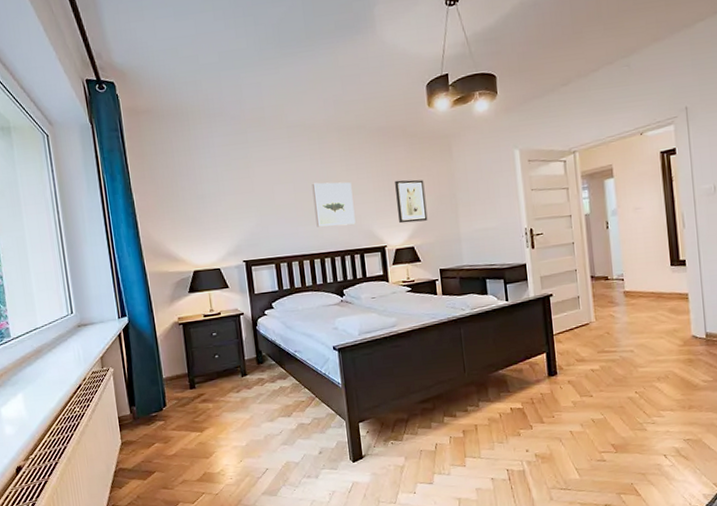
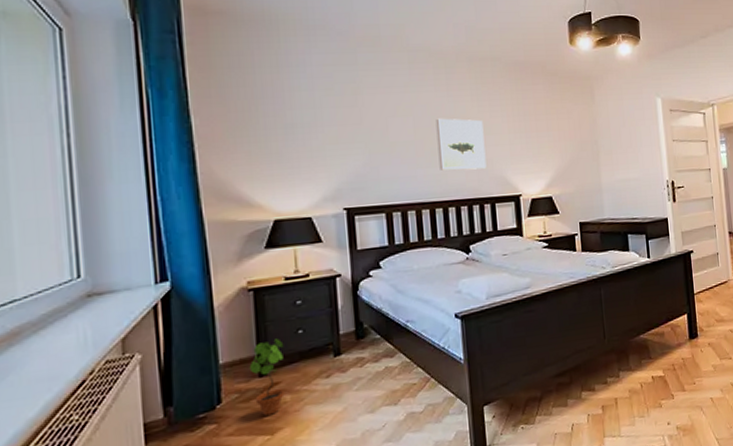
potted plant: none [183,361,208,418] -> present [249,339,285,416]
wall art: present [395,179,428,224] -> none [532,121,568,170]

